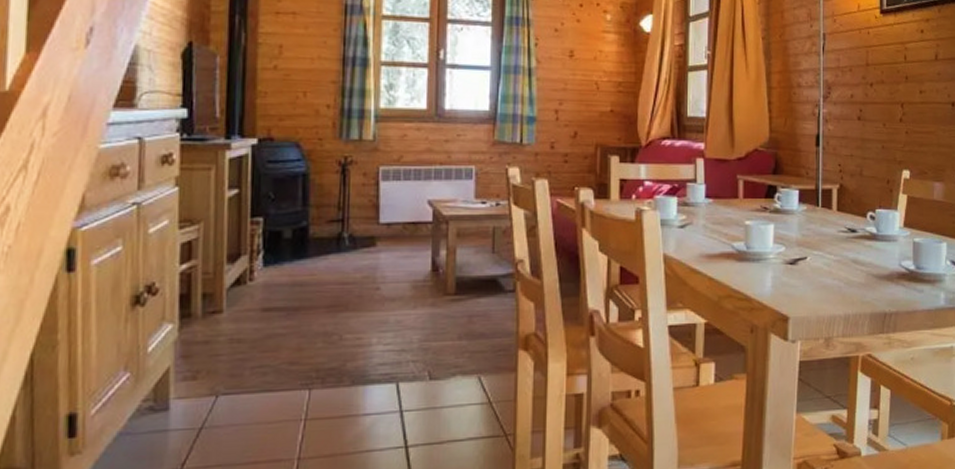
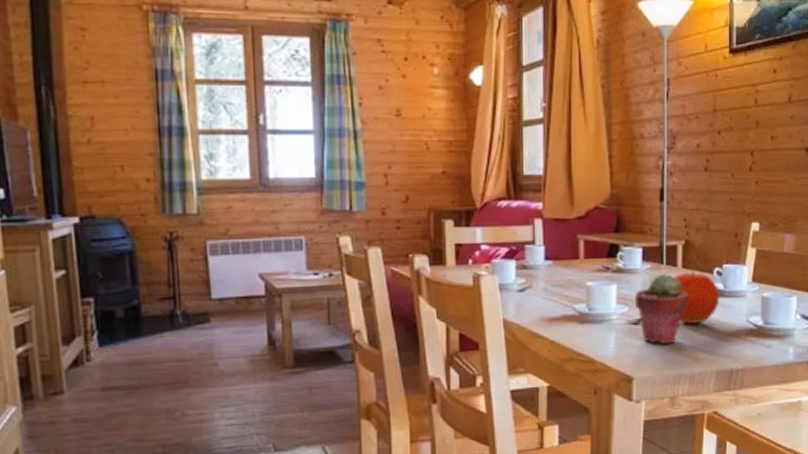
potted succulent: none [791,216,843,285] -> present [634,274,688,345]
fruit: none [829,215,873,267] -> present [673,271,720,324]

